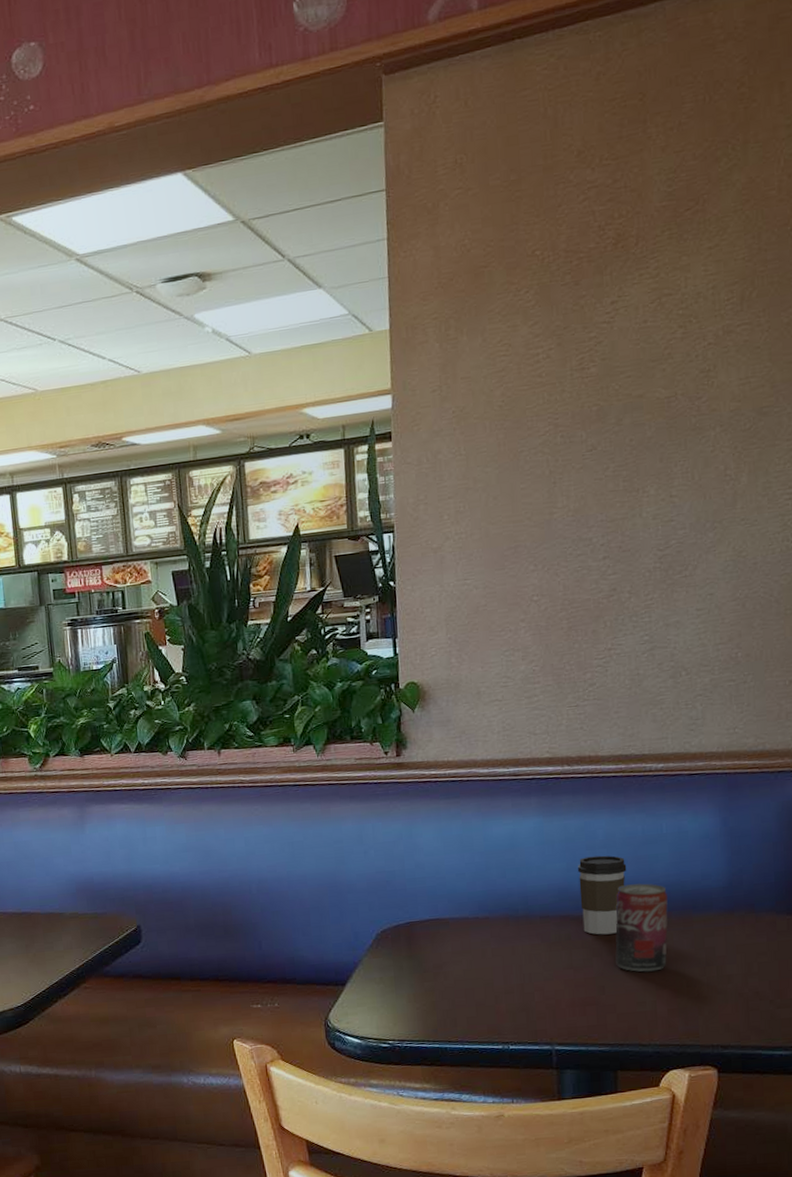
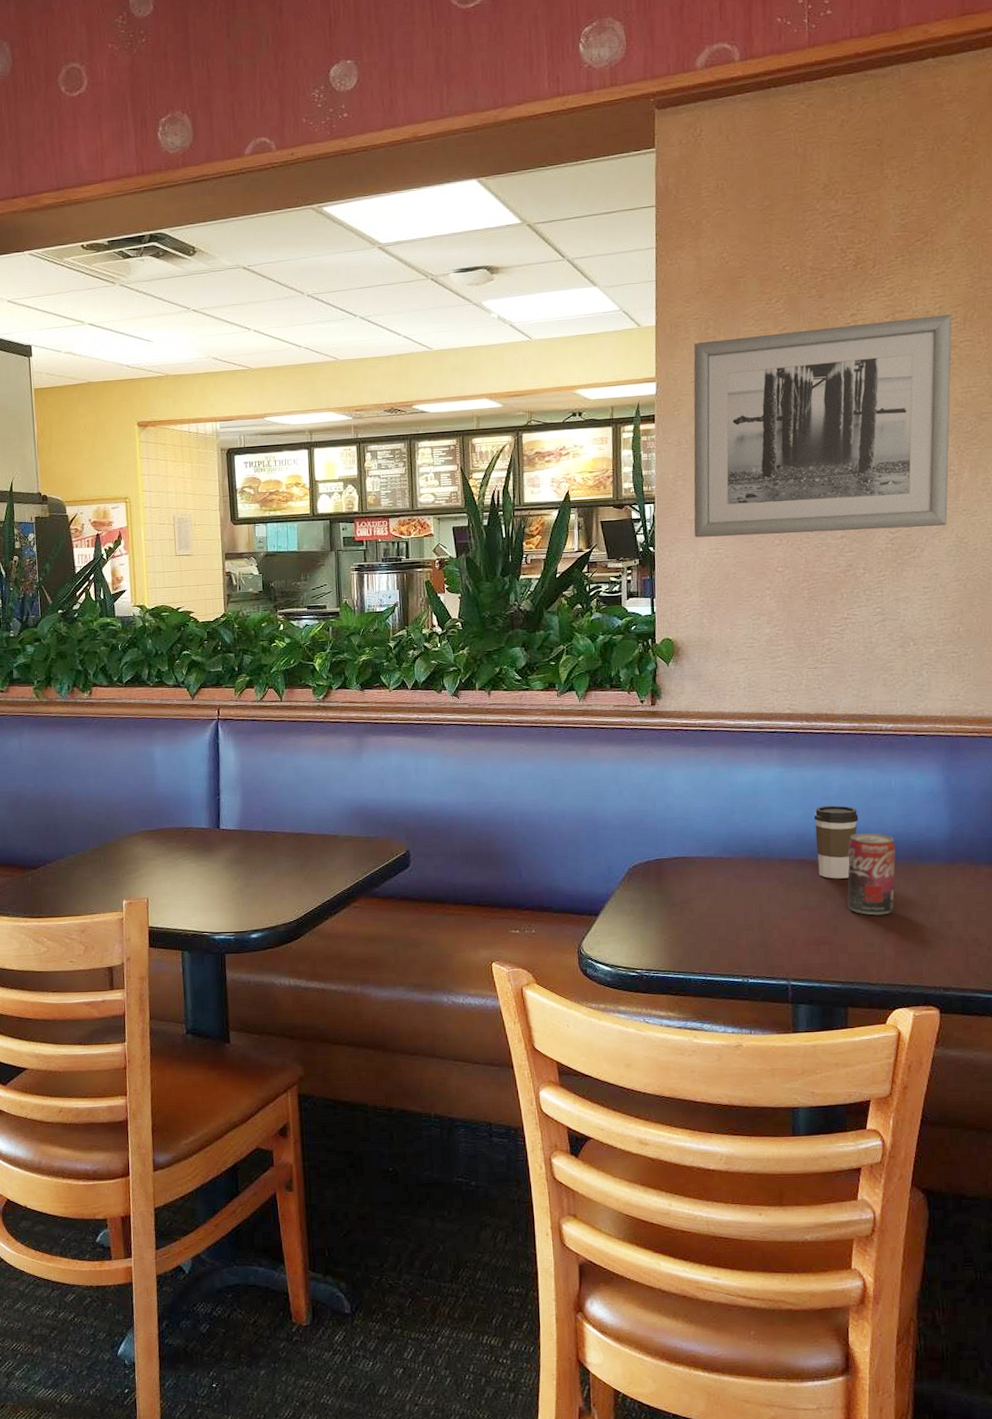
wall art: none [433,294,728,568] -> present [693,314,952,538]

